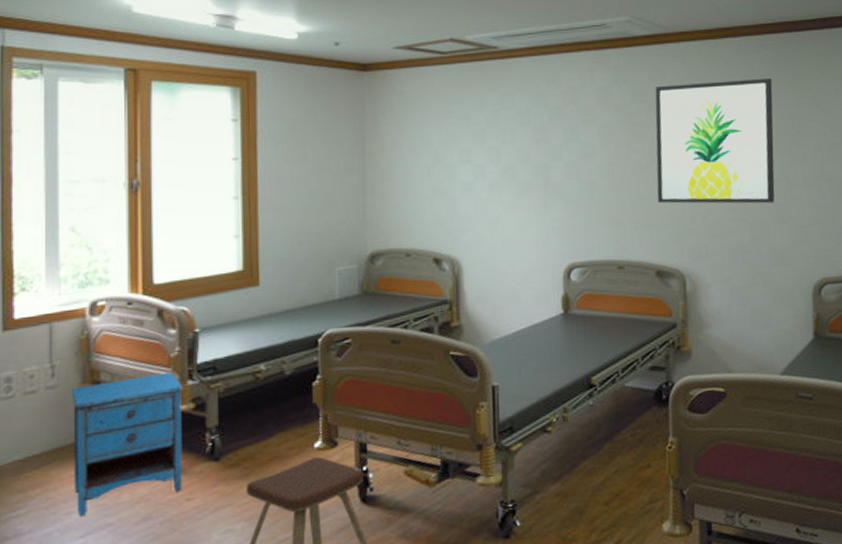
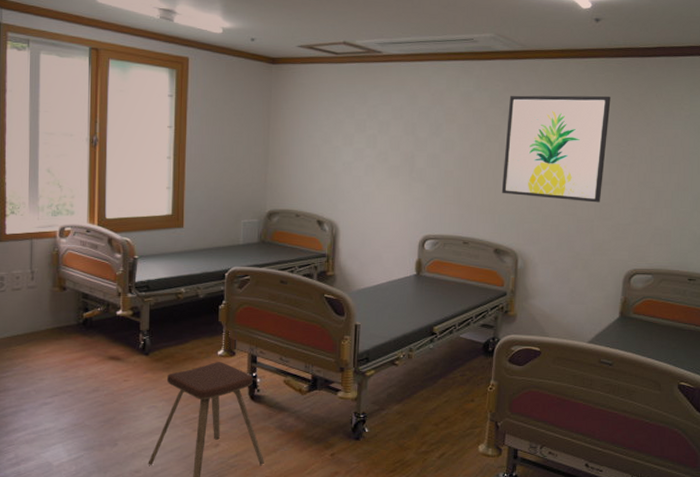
nightstand: present [71,371,183,516] -> none [45,285,124,382]

